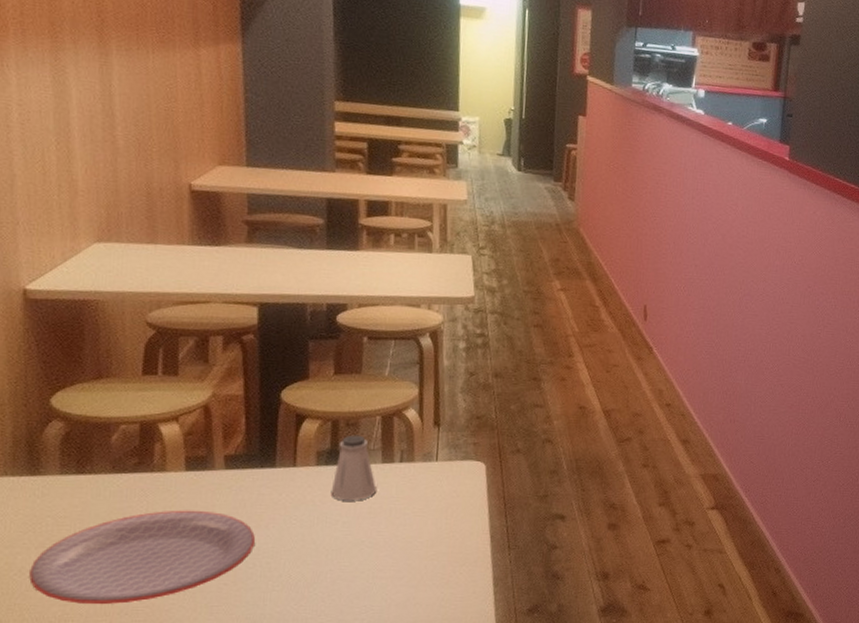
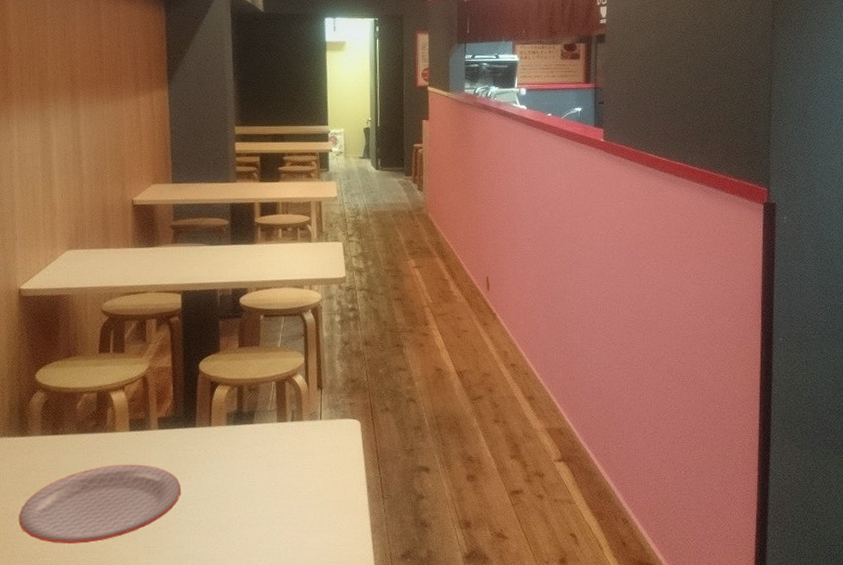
saltshaker: present [330,435,378,501] -> none [238,398,274,456]

